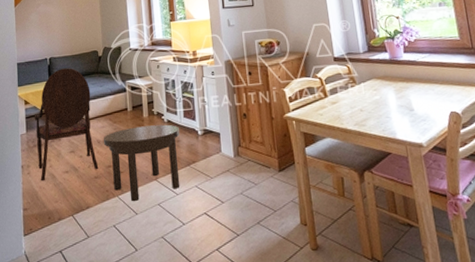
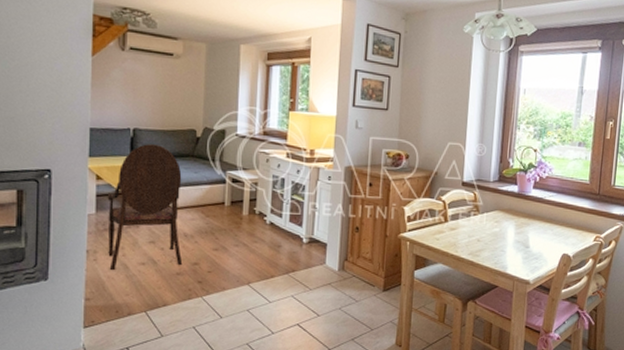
side table: present [103,124,180,202] -> none [191,224,283,305]

